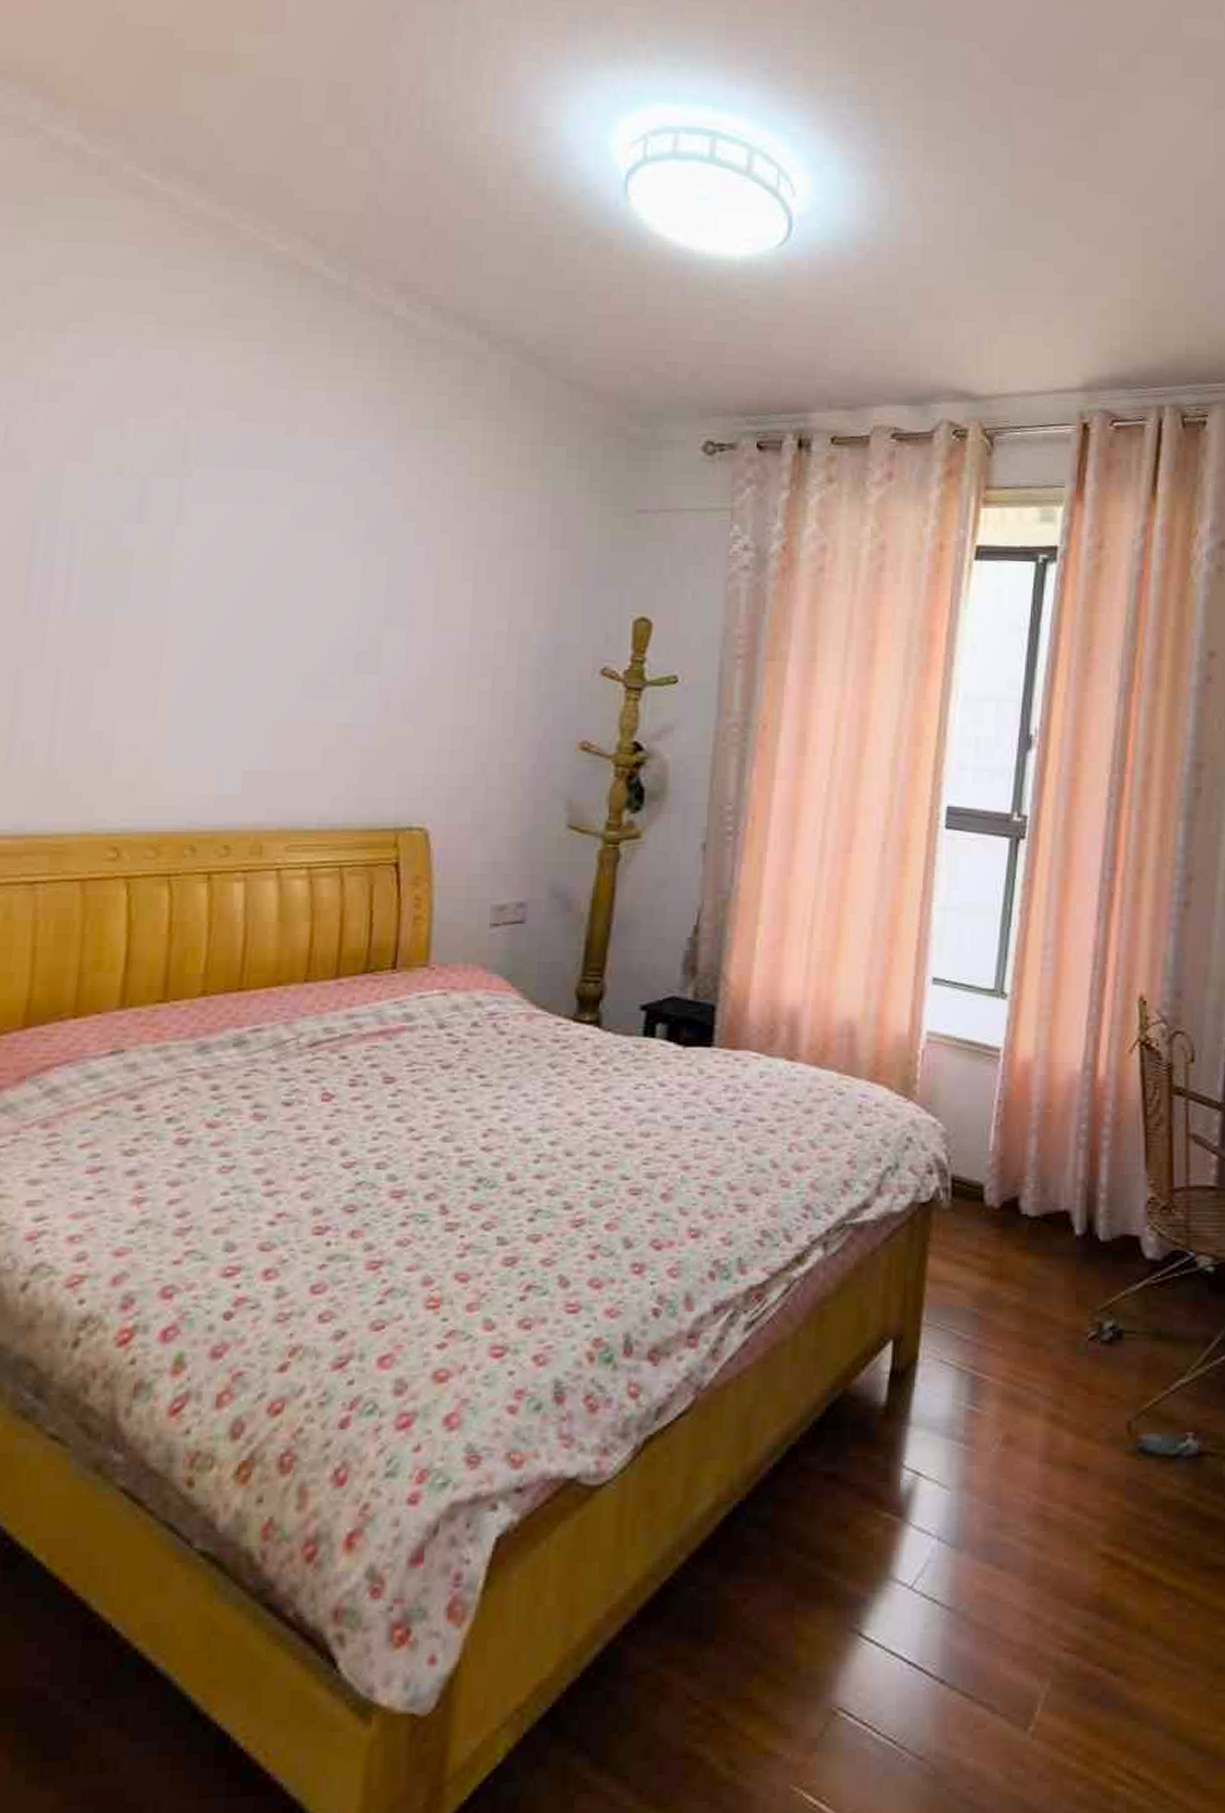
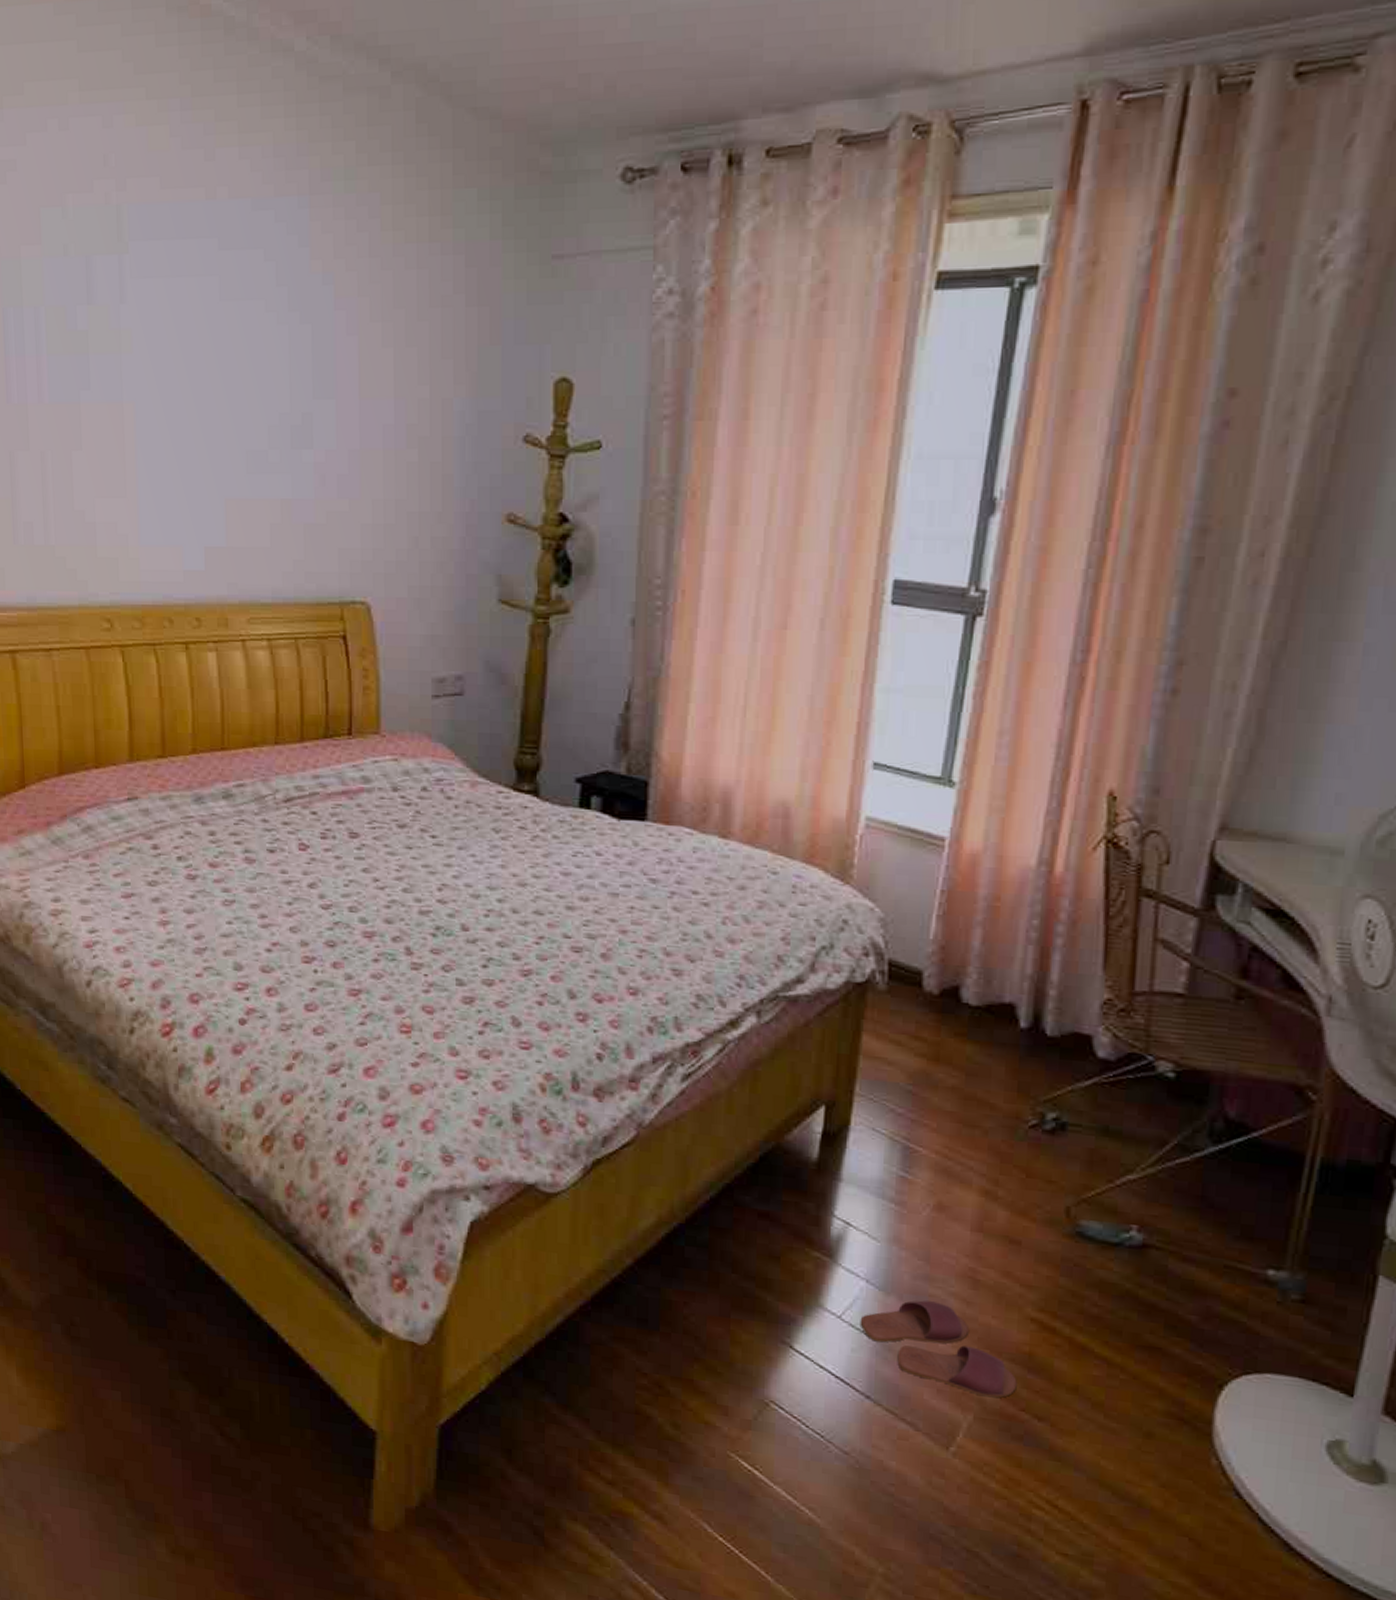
slippers: none [932,1551,1092,1657] -> present [860,1300,1017,1398]

